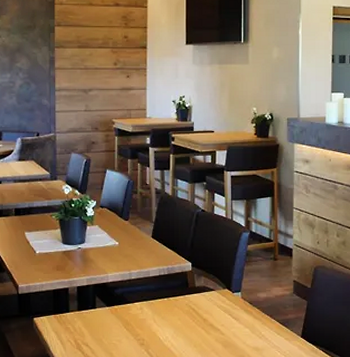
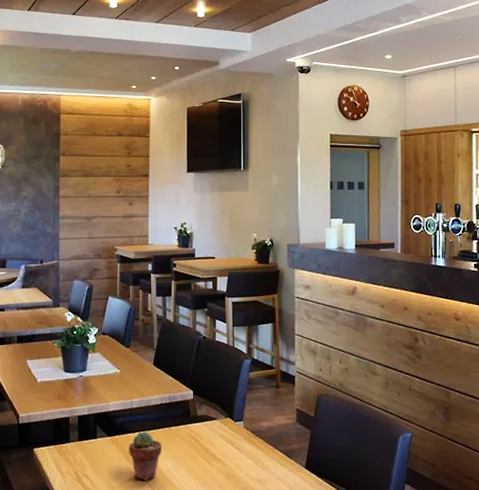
potted succulent: none [128,302,160,348] -> present [129,431,162,480]

